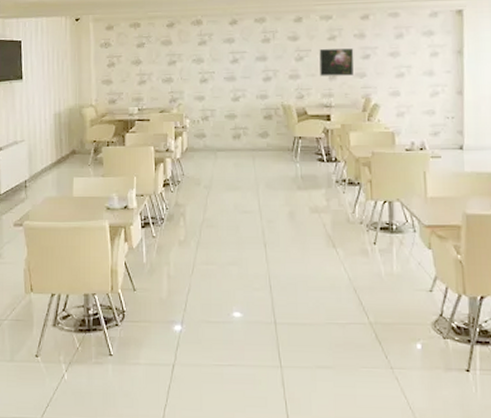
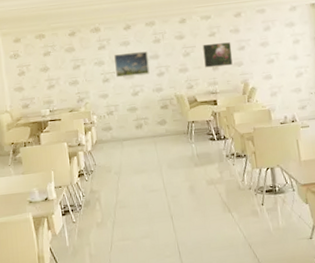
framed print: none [216,51,255,79] -> present [114,51,150,78]

